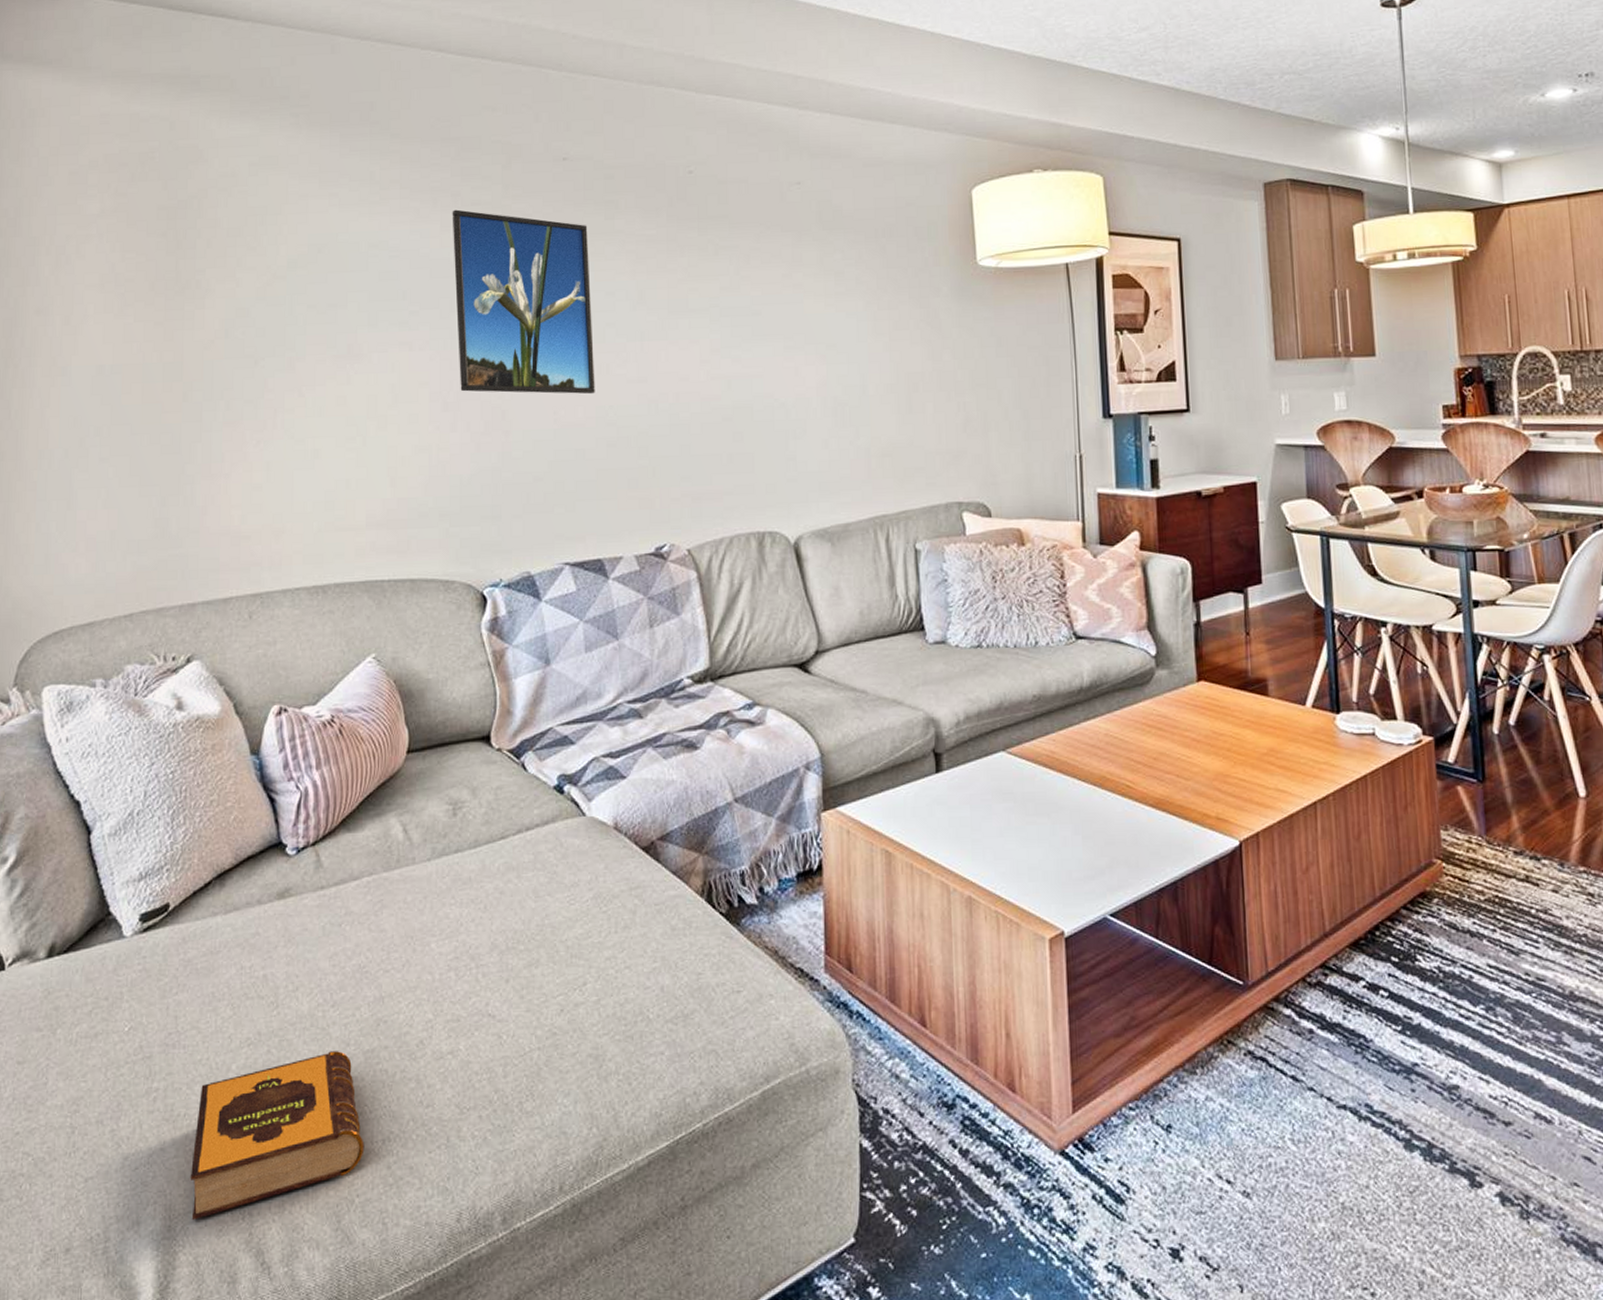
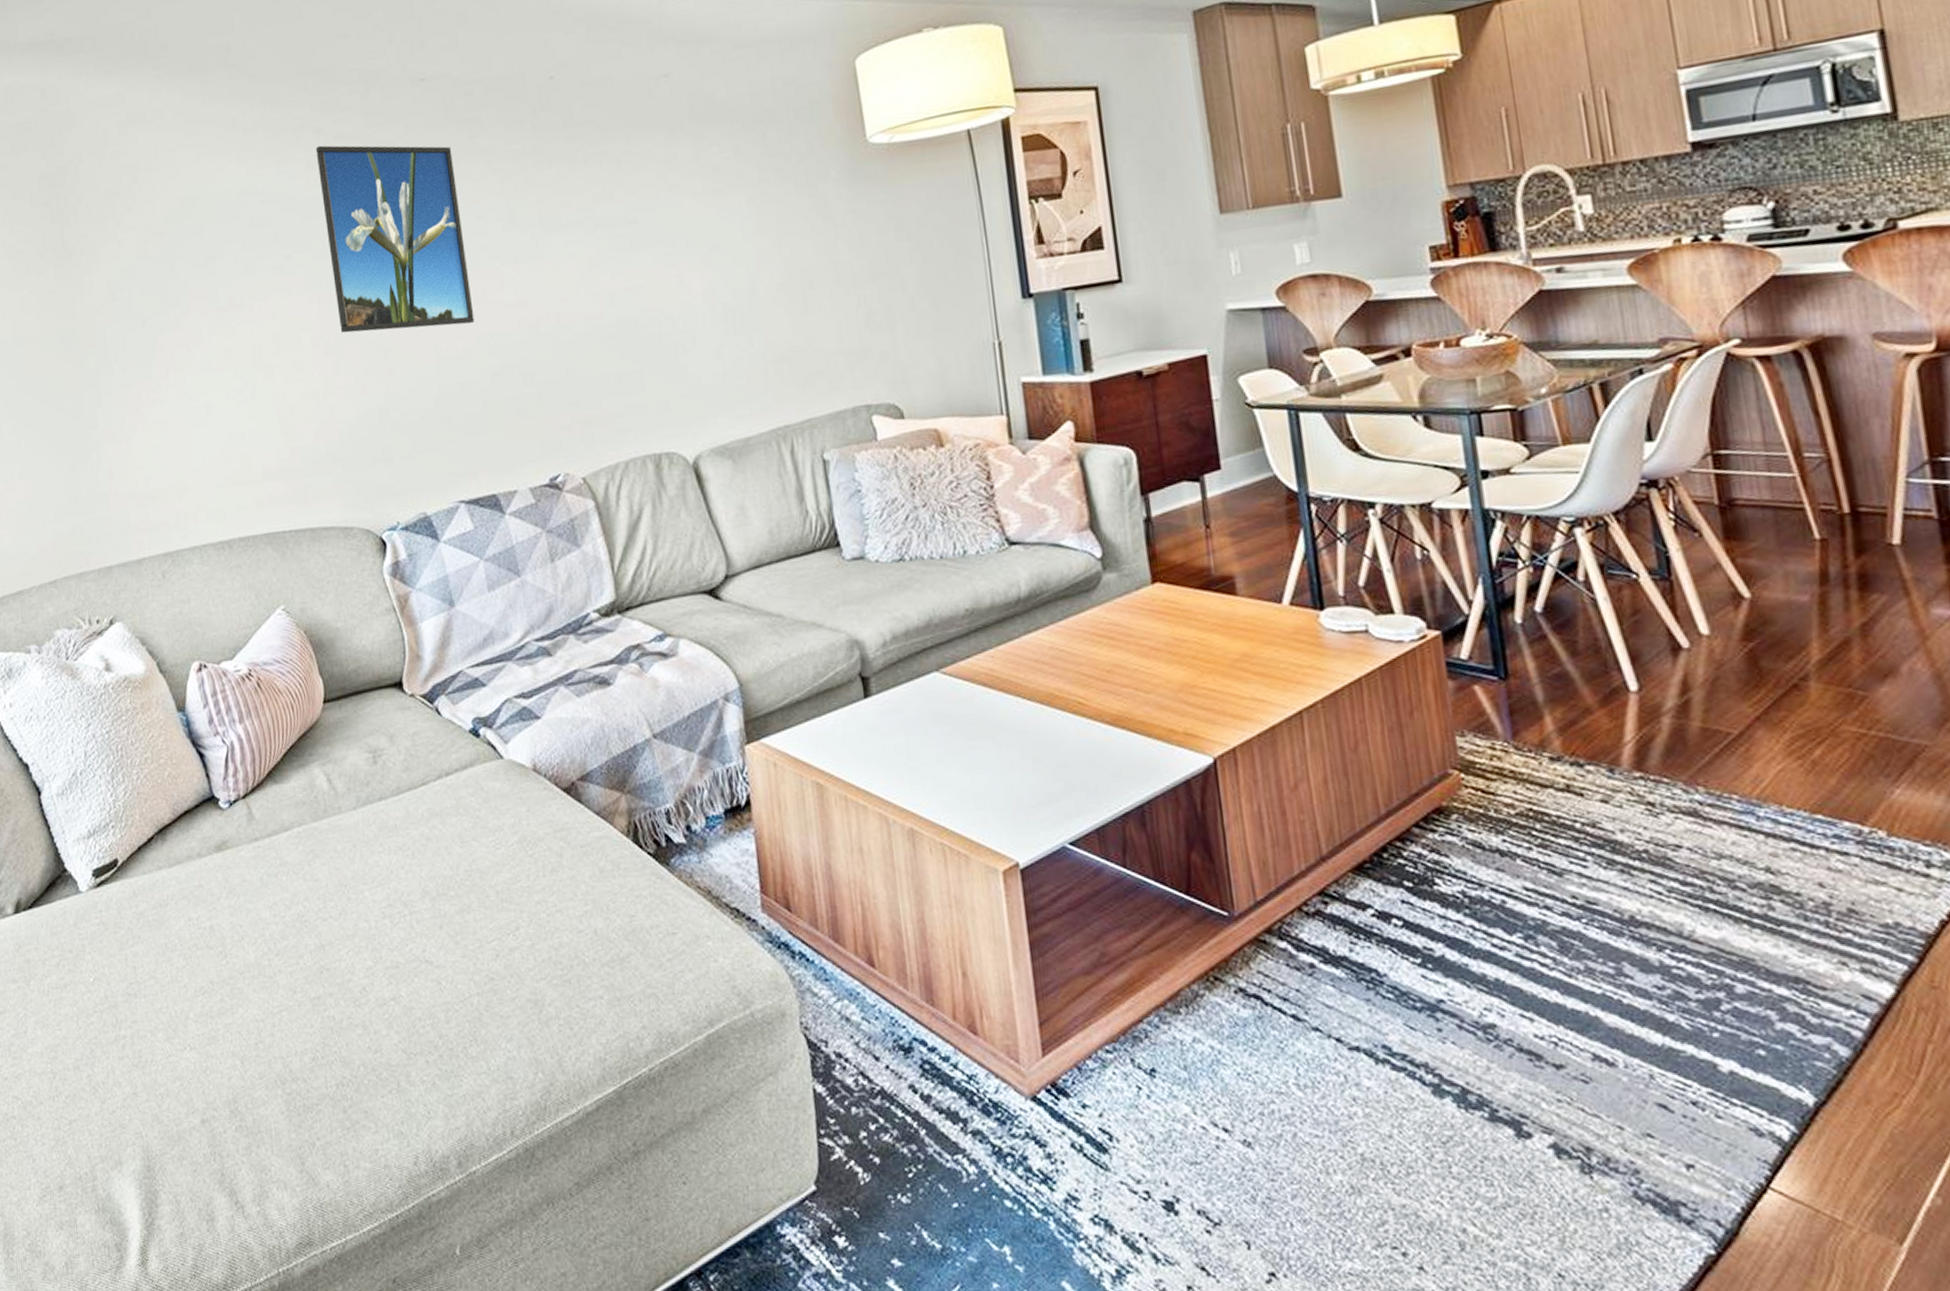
hardback book: present [190,1050,365,1220] -> none [162,997,321,1160]

